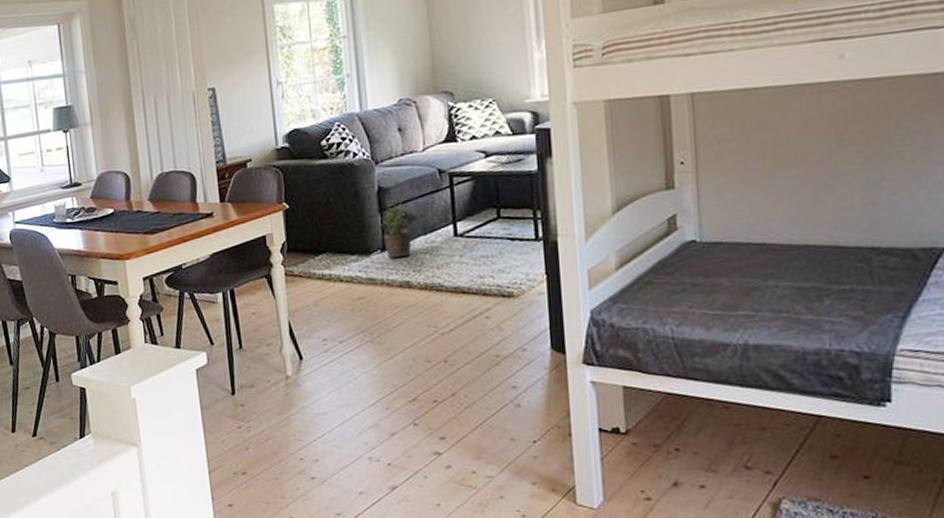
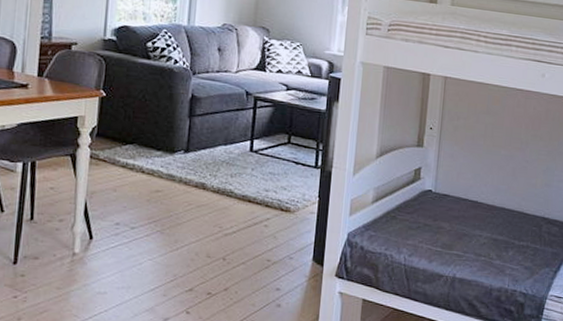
potted plant: present [378,202,418,258] -> none [186,113,222,161]

